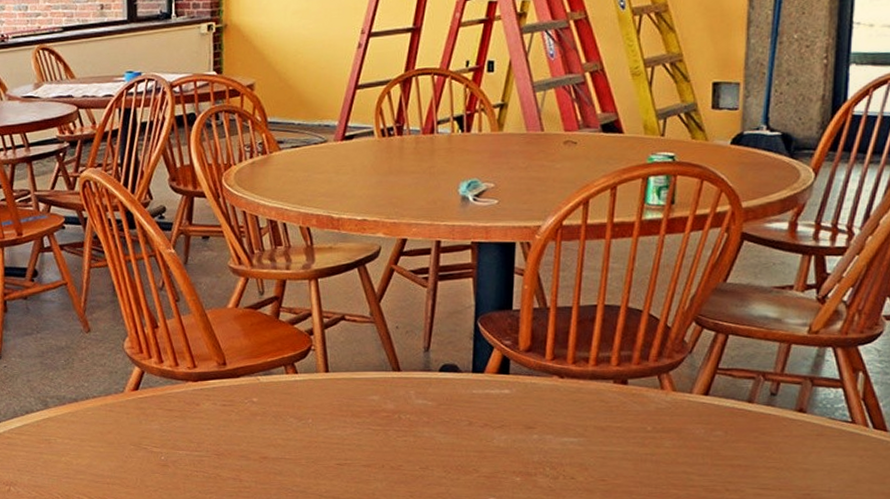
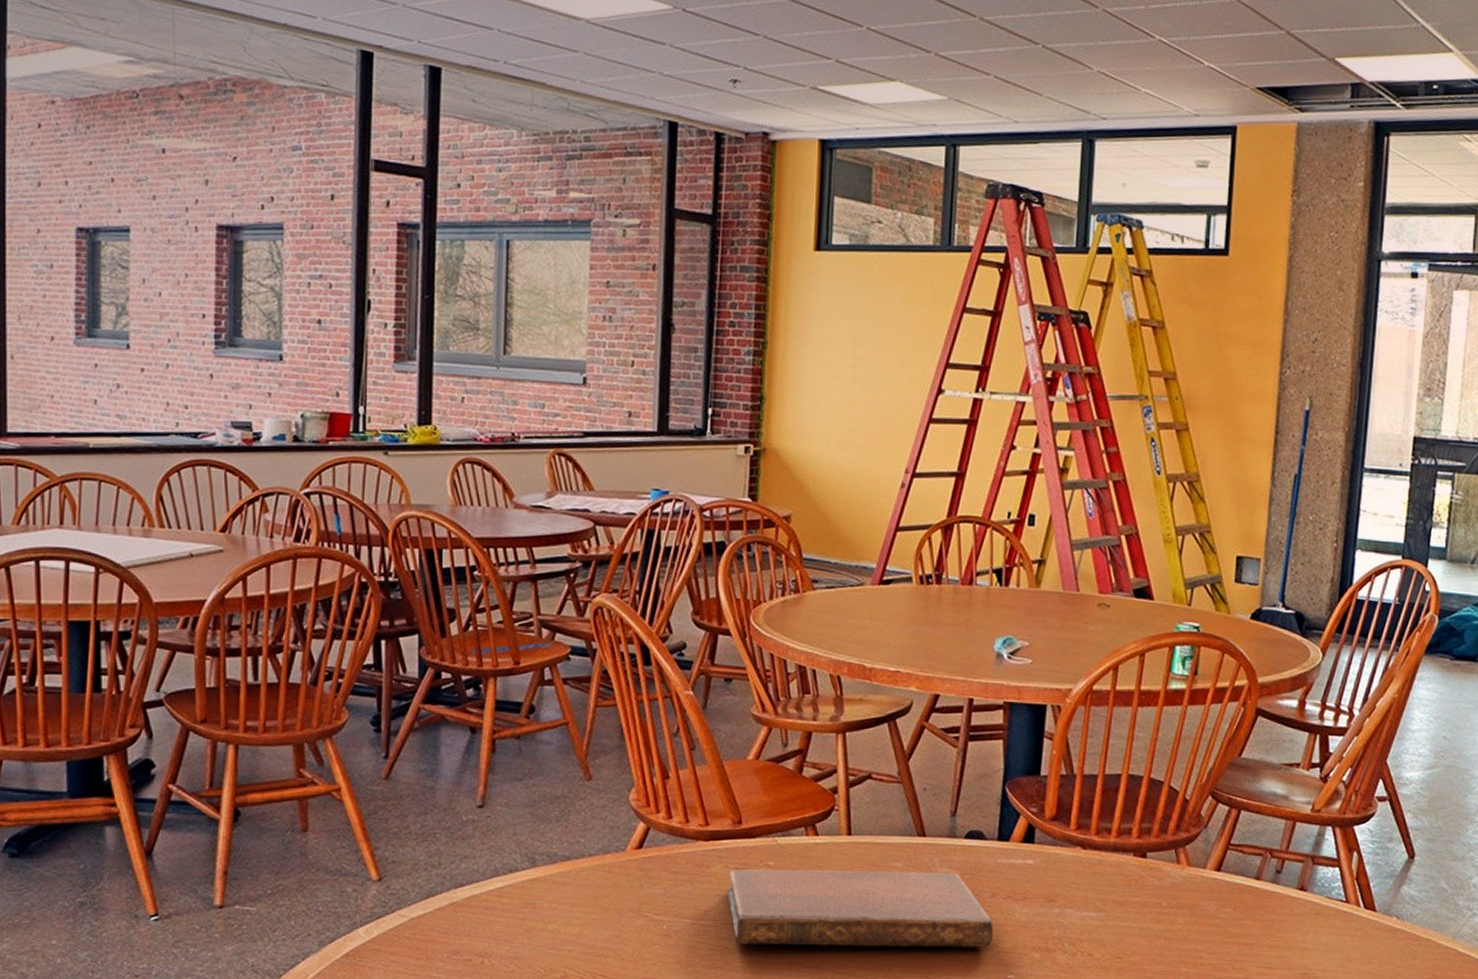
notebook: none [216,403,473,473] -> present [726,869,994,947]

